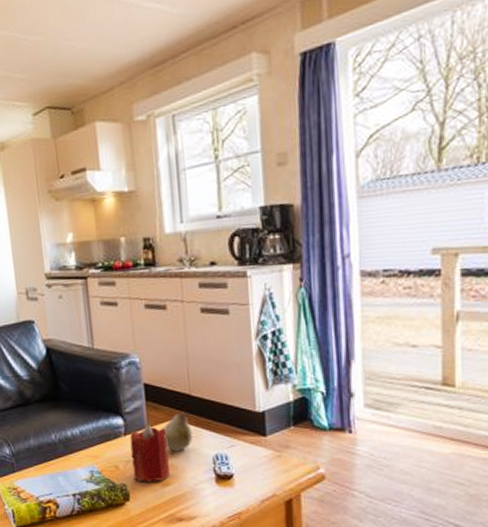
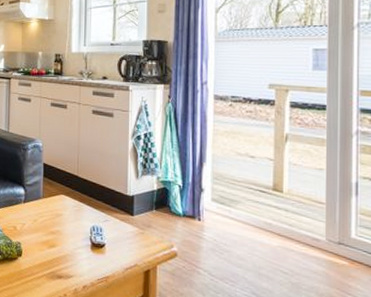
candle: present [130,424,170,482] -> none [27,196,57,244]
fruit: present [164,412,194,452] -> none [55,189,77,221]

